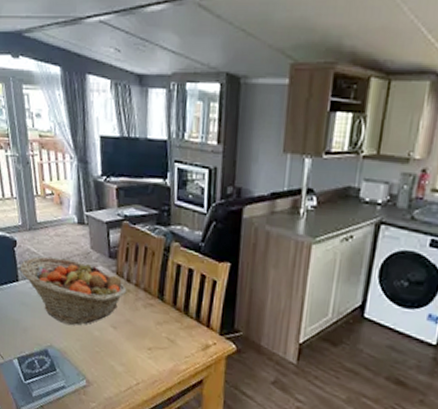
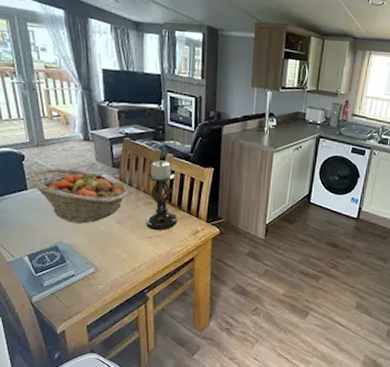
candle holder: none [145,250,184,341] -> present [145,160,178,230]

